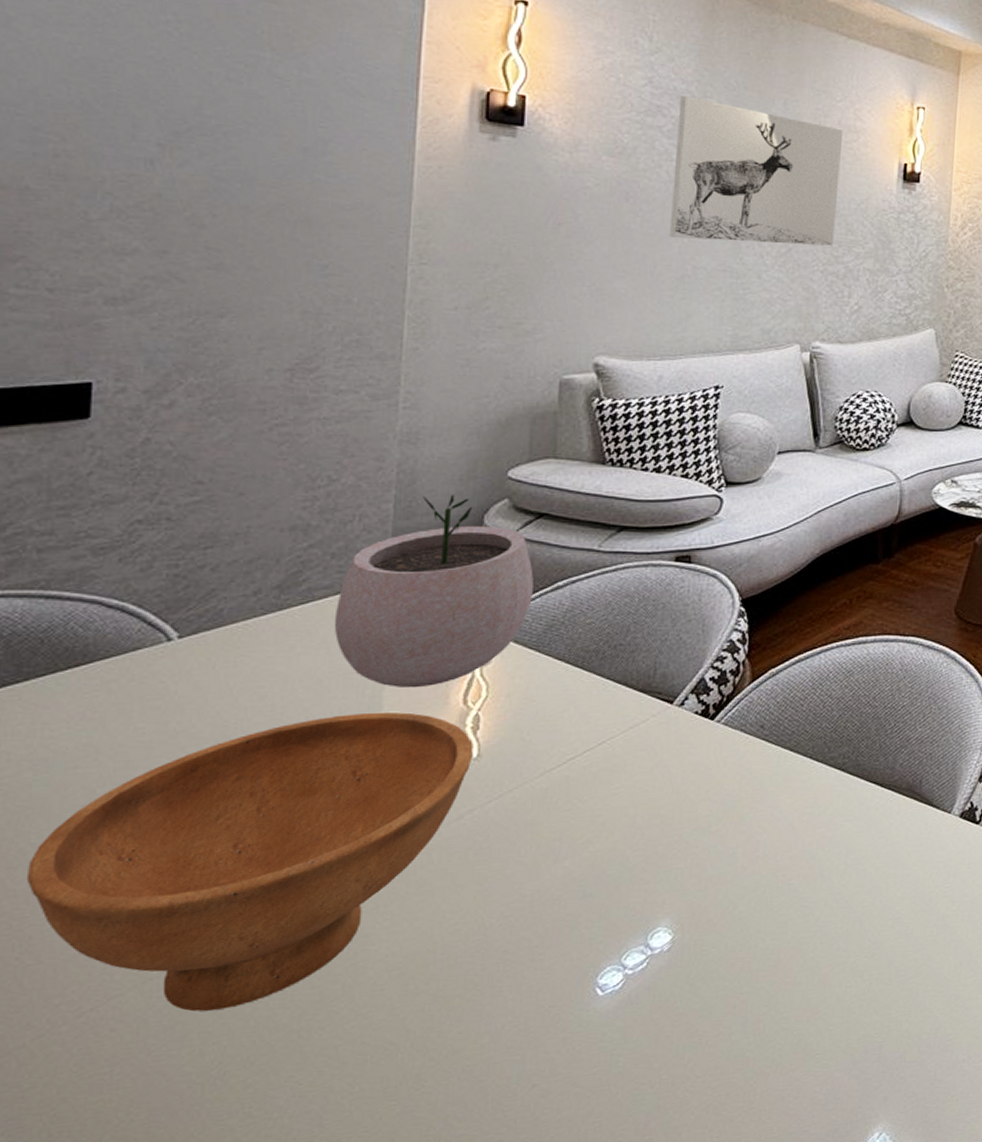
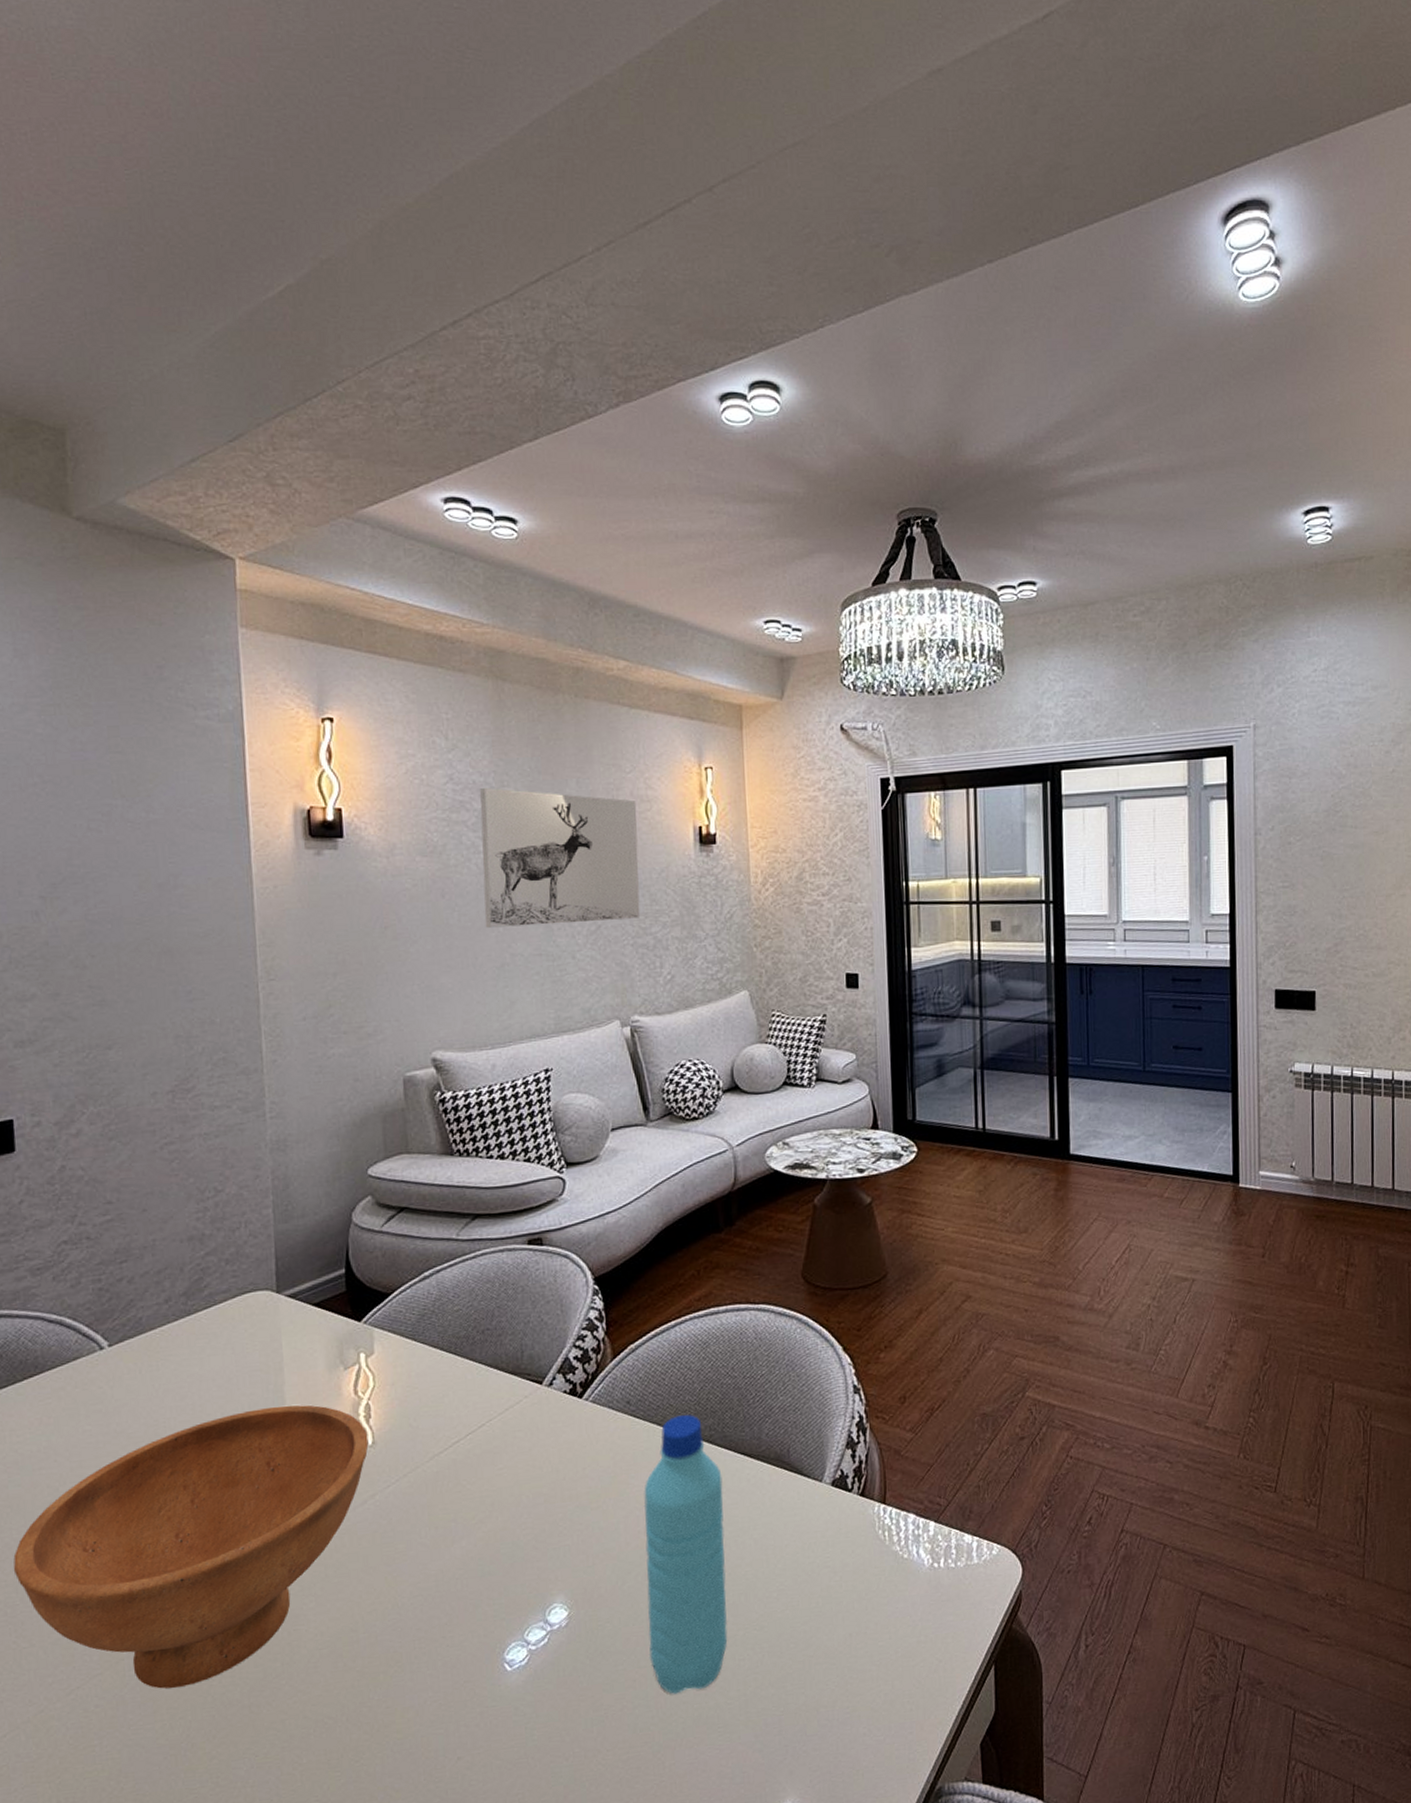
plant pot: present [334,494,534,688] -> none [234,1195,404,1382]
water bottle: none [752,741,851,1021] -> present [643,1414,728,1694]

